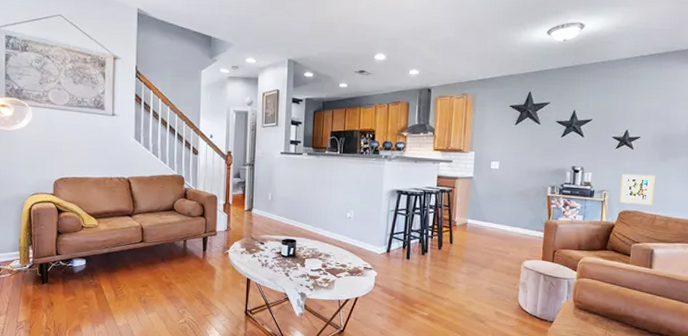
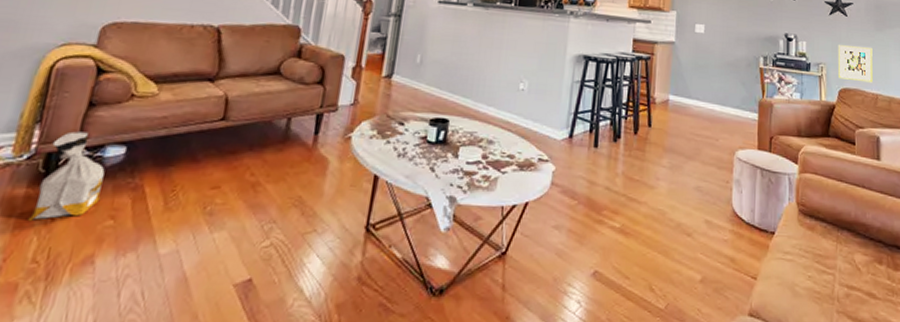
bag: none [38,250,77,304] -> present [27,131,105,220]

